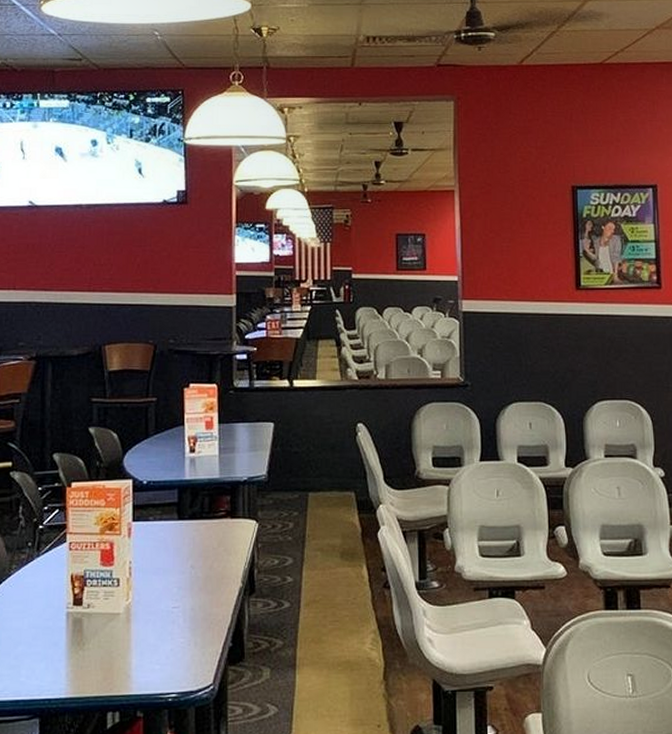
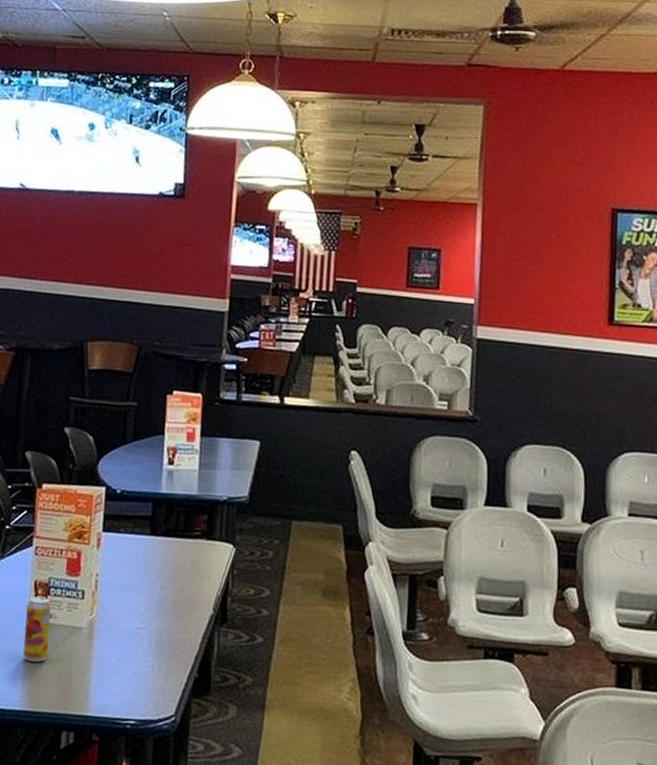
beverage can: none [64,588,89,651] -> present [23,596,52,662]

